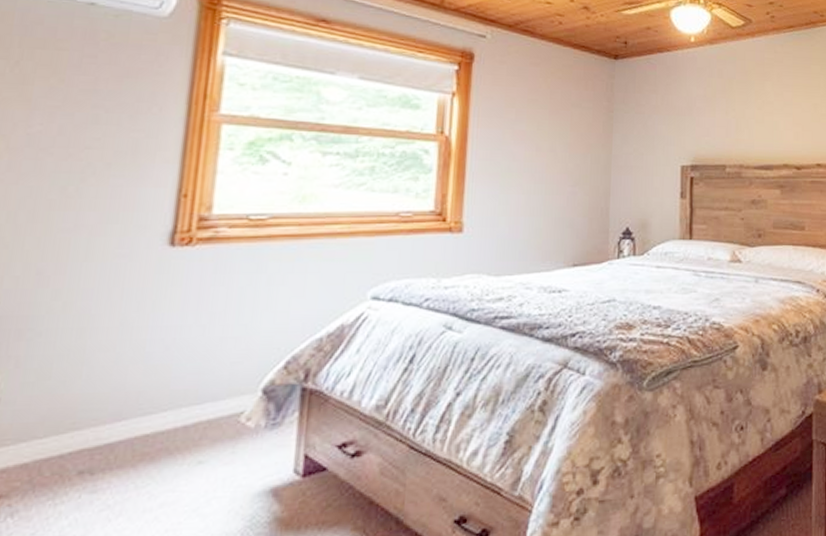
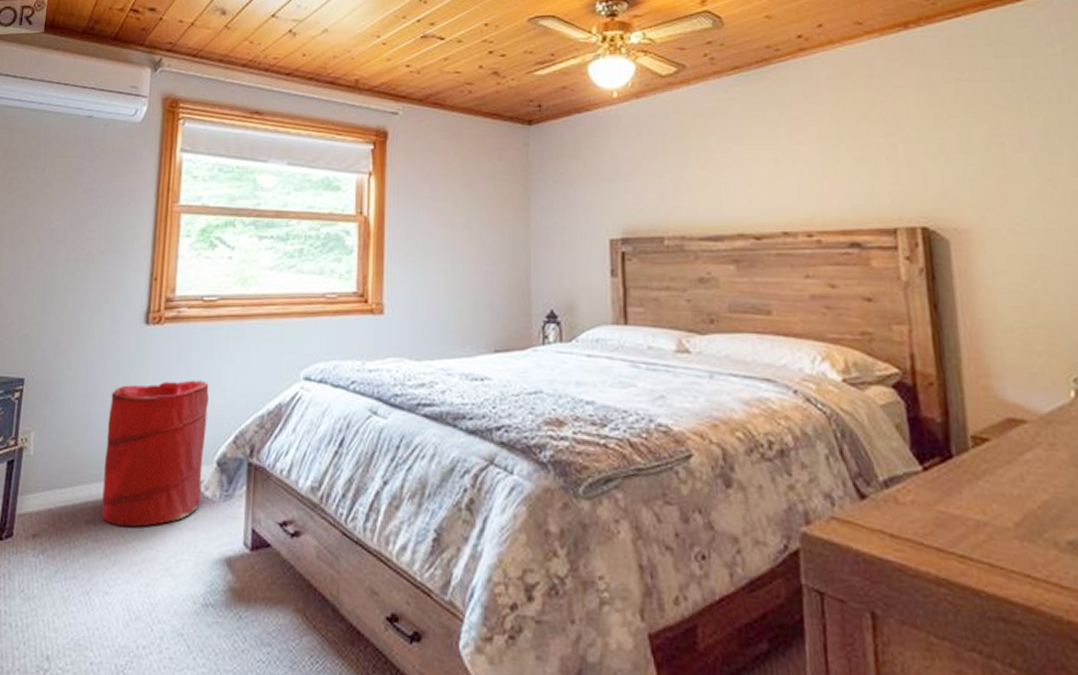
laundry hamper: none [102,305,255,473] -> present [101,380,209,528]

